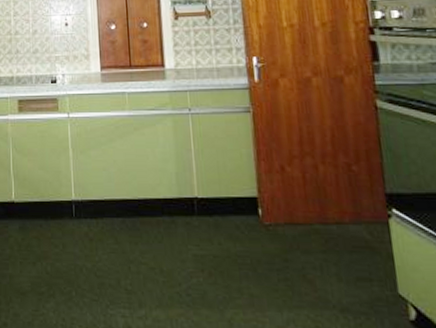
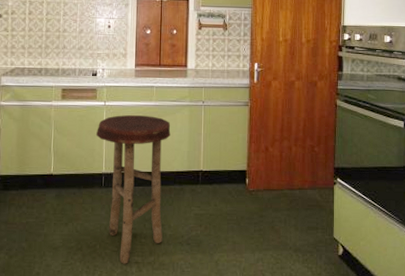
stool: none [60,129,154,318] -> present [95,115,171,264]

